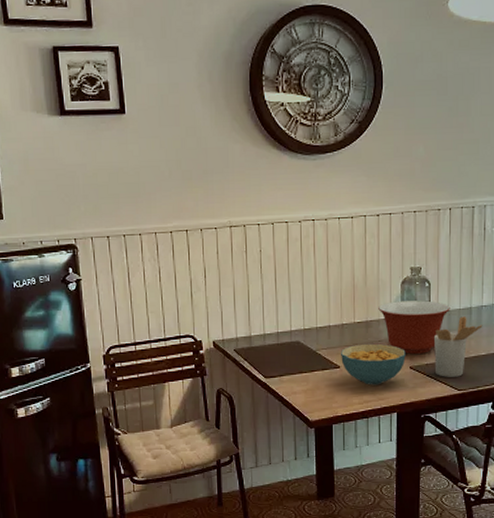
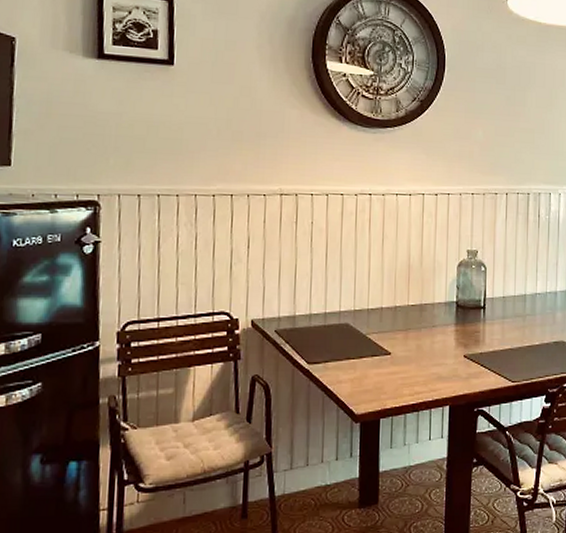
cereal bowl: present [341,343,406,386] -> none [392,328,460,375]
mixing bowl: present [378,300,450,354] -> none [433,284,505,341]
utensil holder: present [433,316,483,377] -> none [488,303,537,368]

